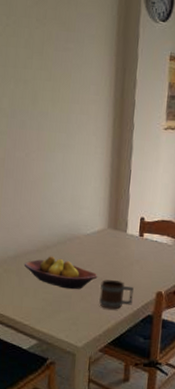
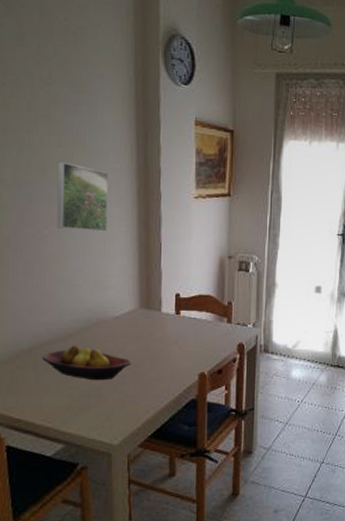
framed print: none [43,93,89,158] -> present [57,161,108,232]
mug: present [99,279,134,310] -> none [135,365,173,398]

